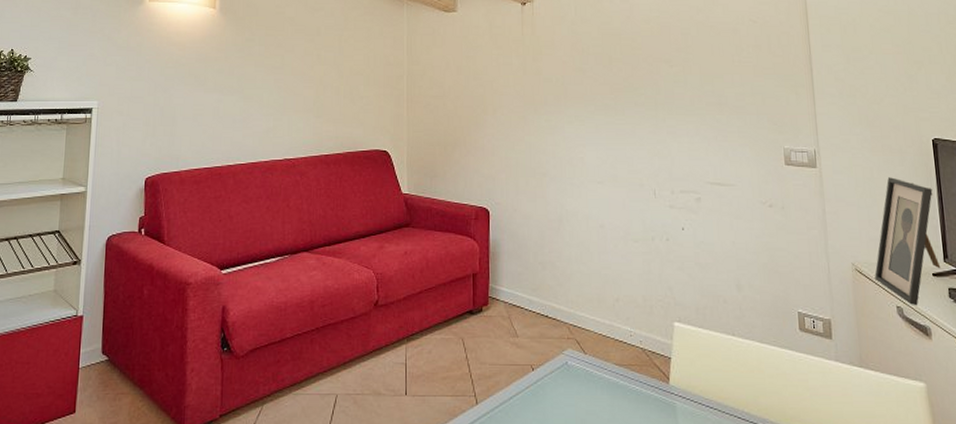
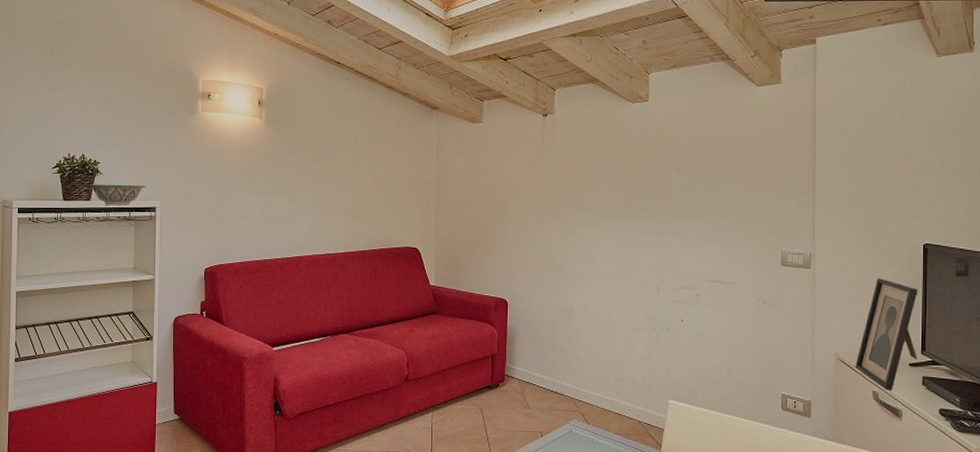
decorative bowl: none [18,83,83,106] -> present [90,184,146,205]

